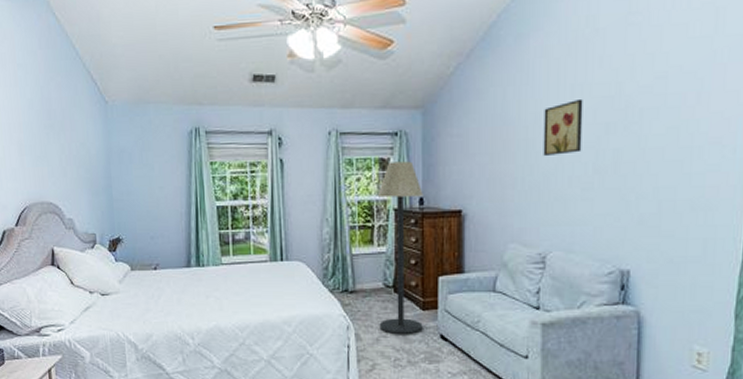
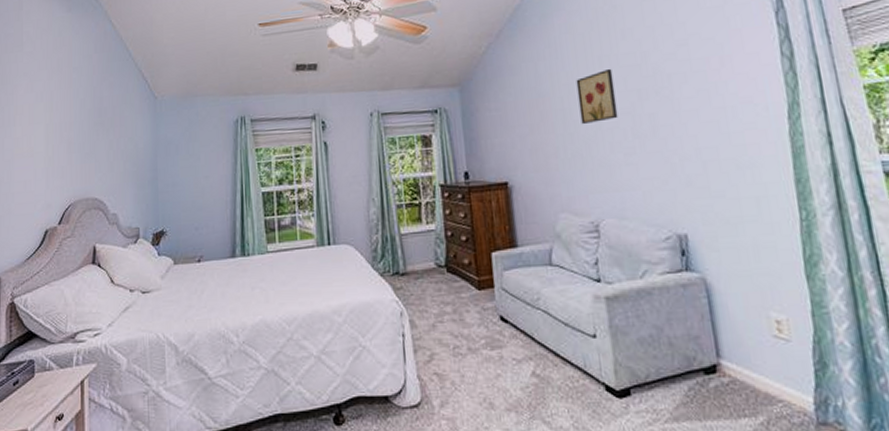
floor lamp: present [377,161,423,334] -> none [422,137,481,318]

